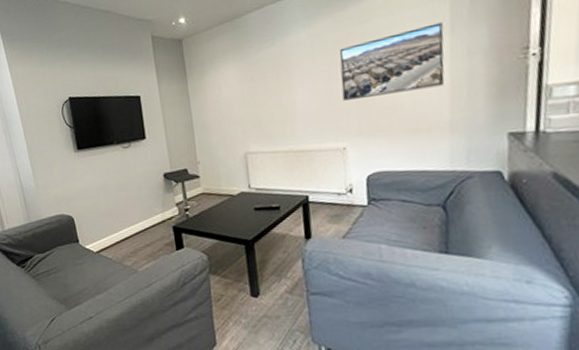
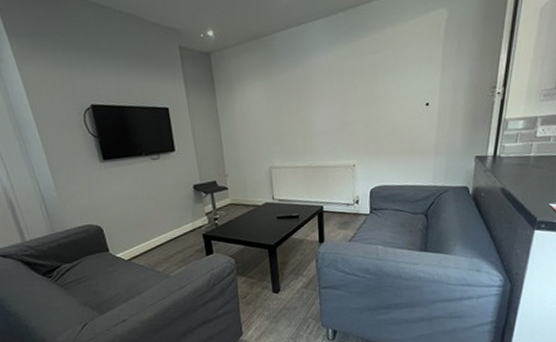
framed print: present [339,22,445,101] -> none [354,59,437,123]

